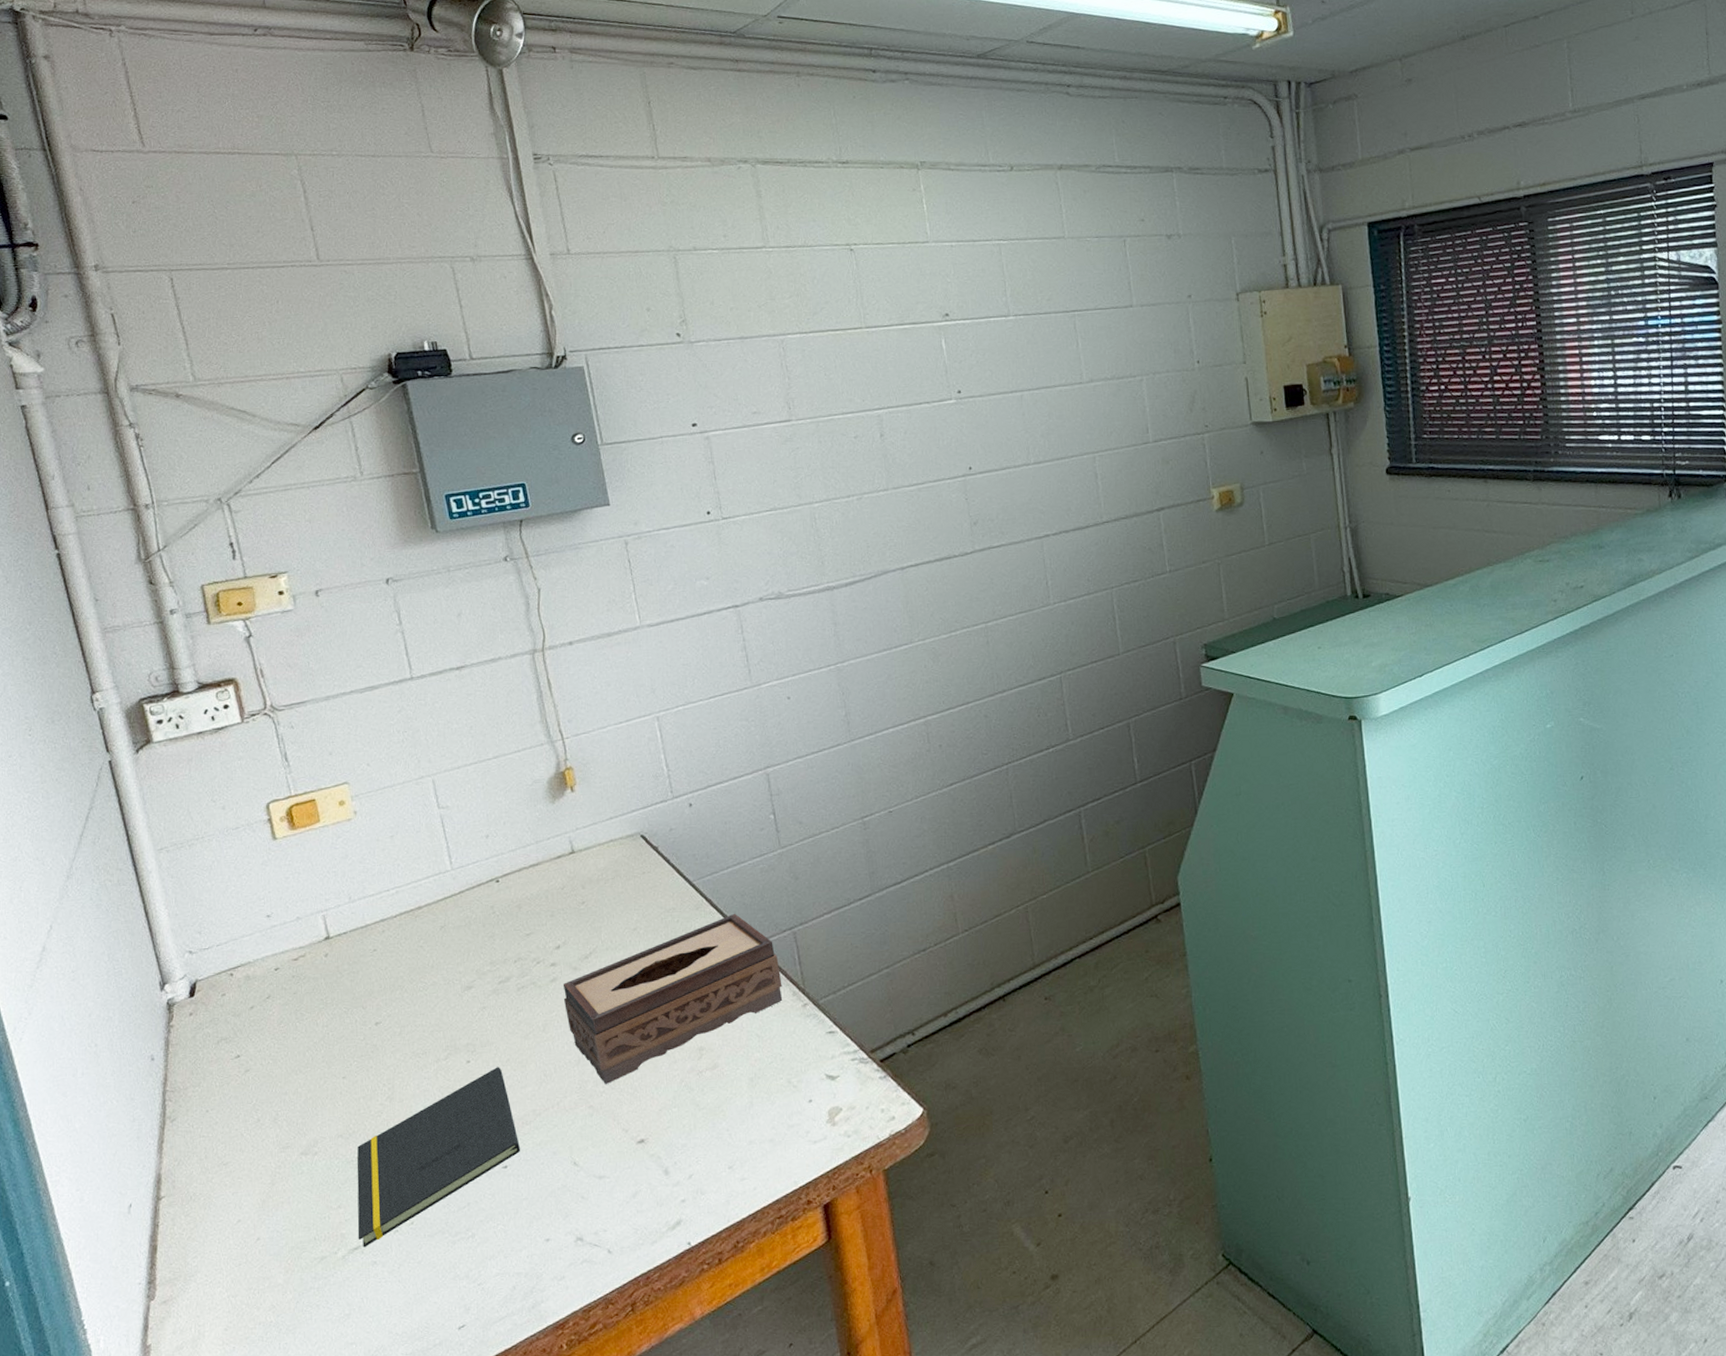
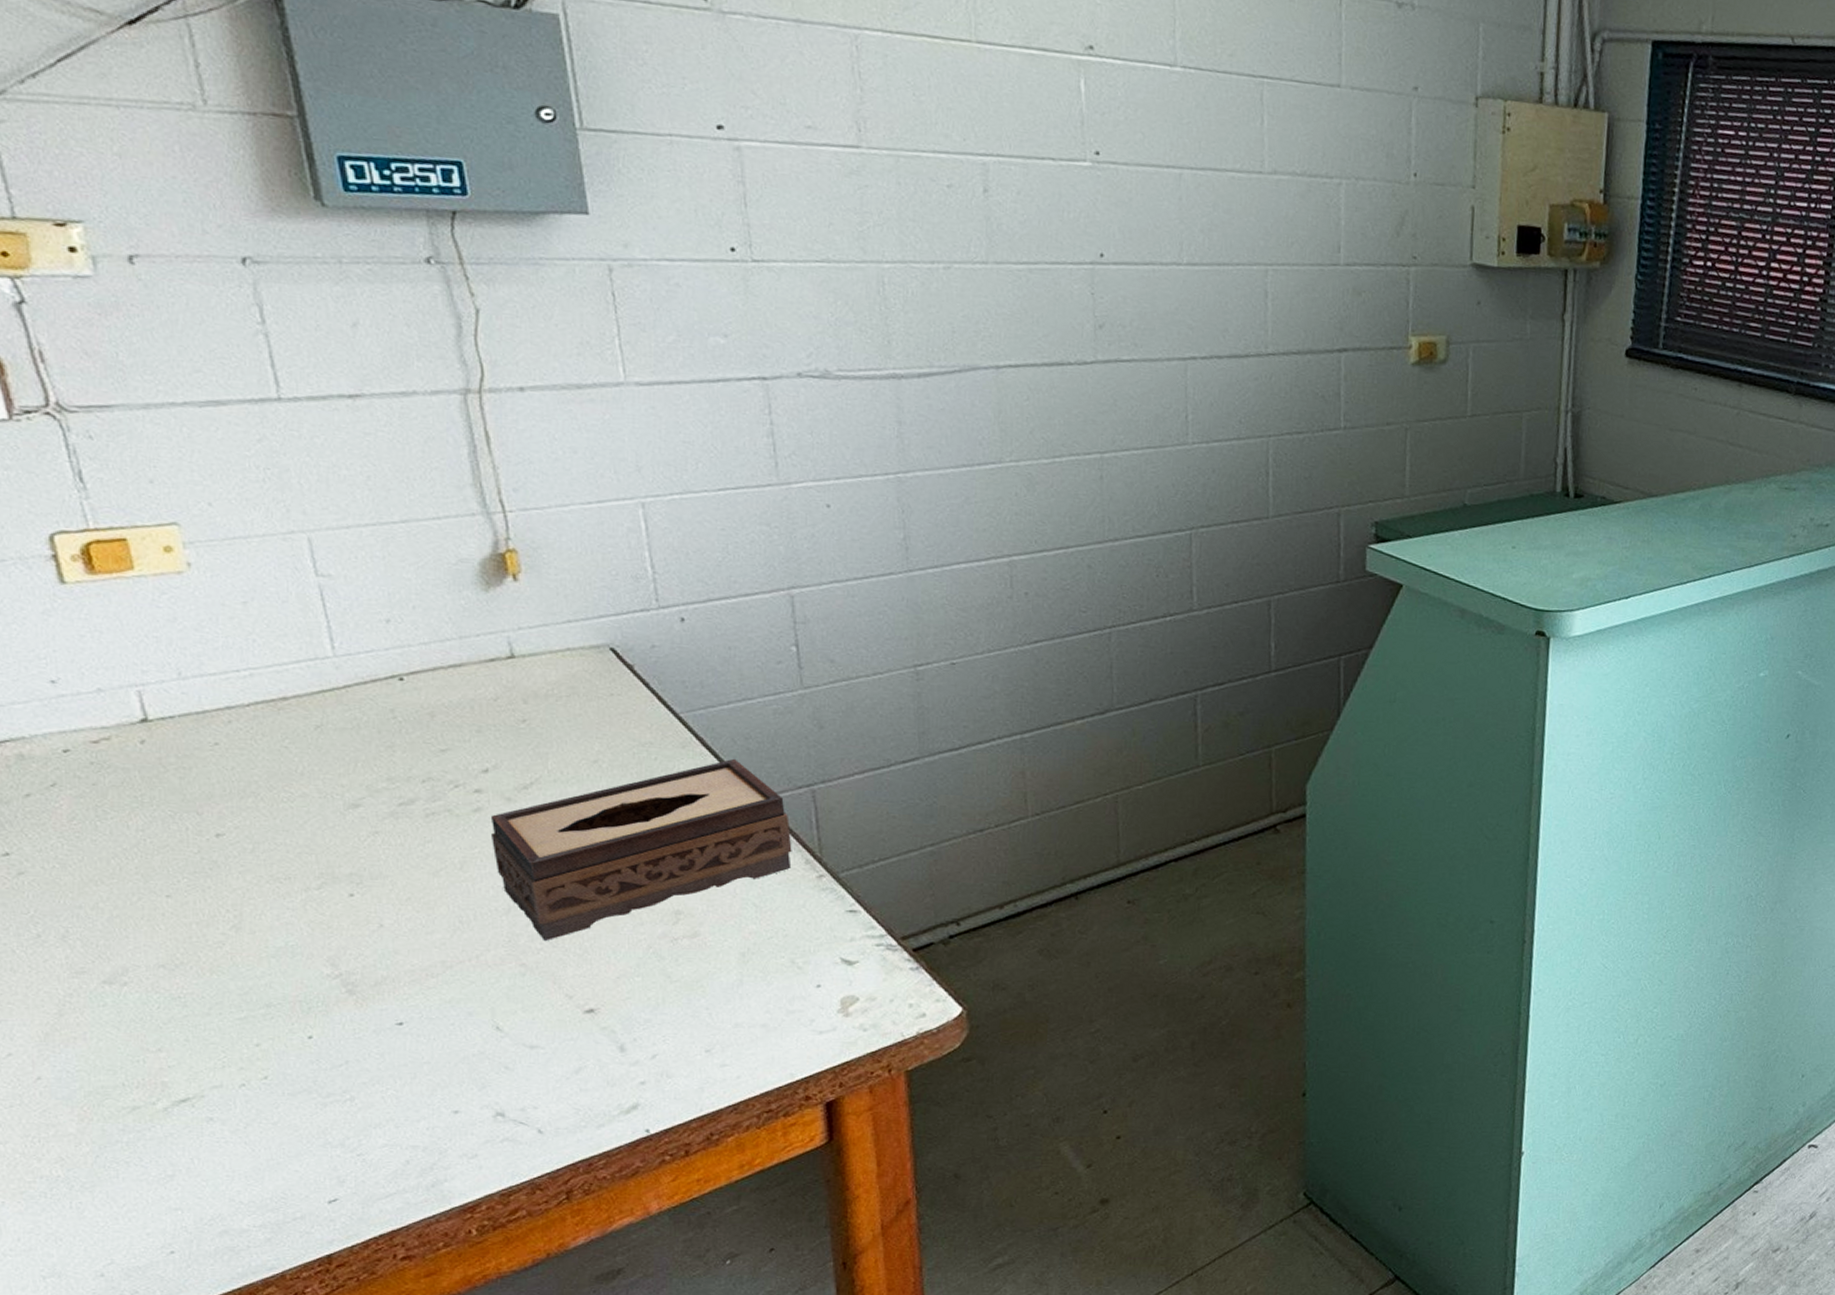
notepad: present [357,1067,521,1248] -> none [186,905,423,1101]

